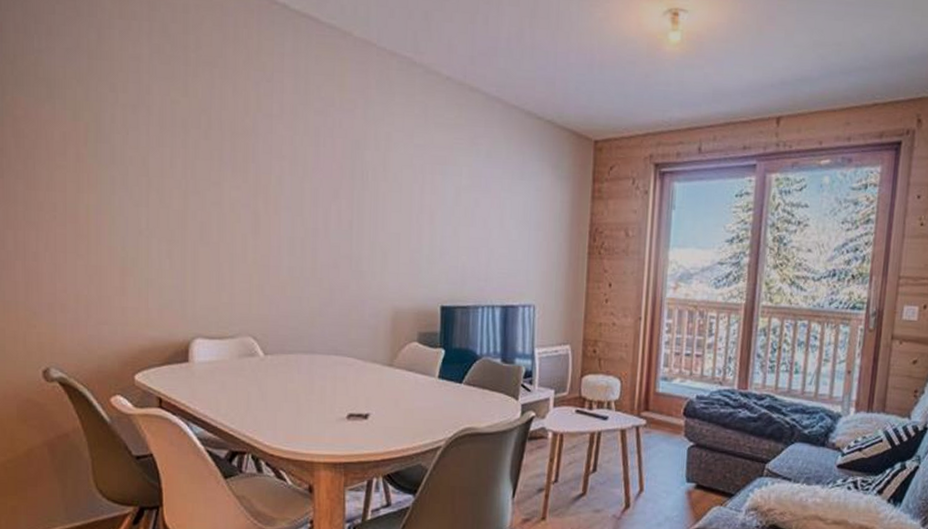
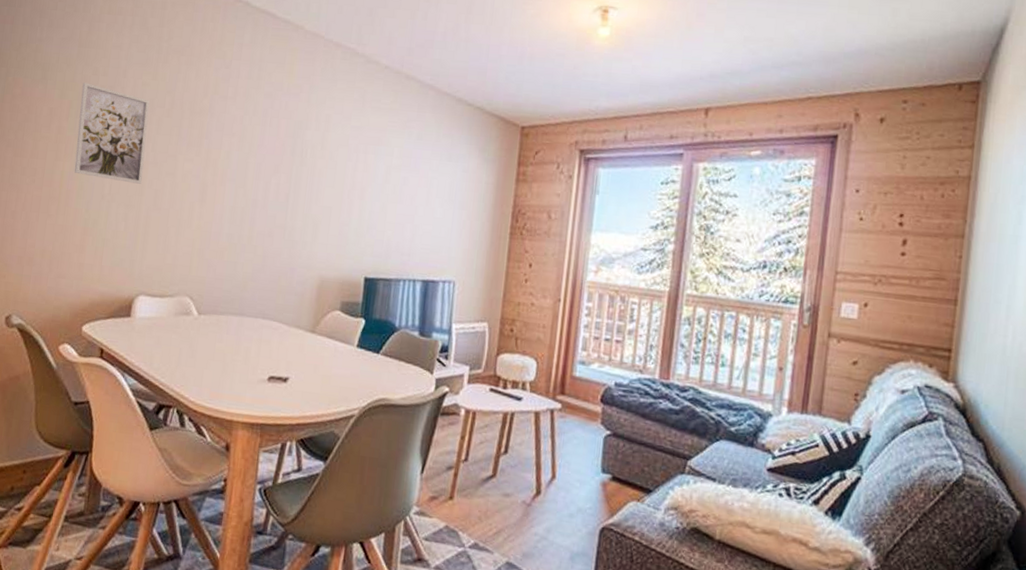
wall art: none [99,101,184,216] -> present [74,82,150,184]

